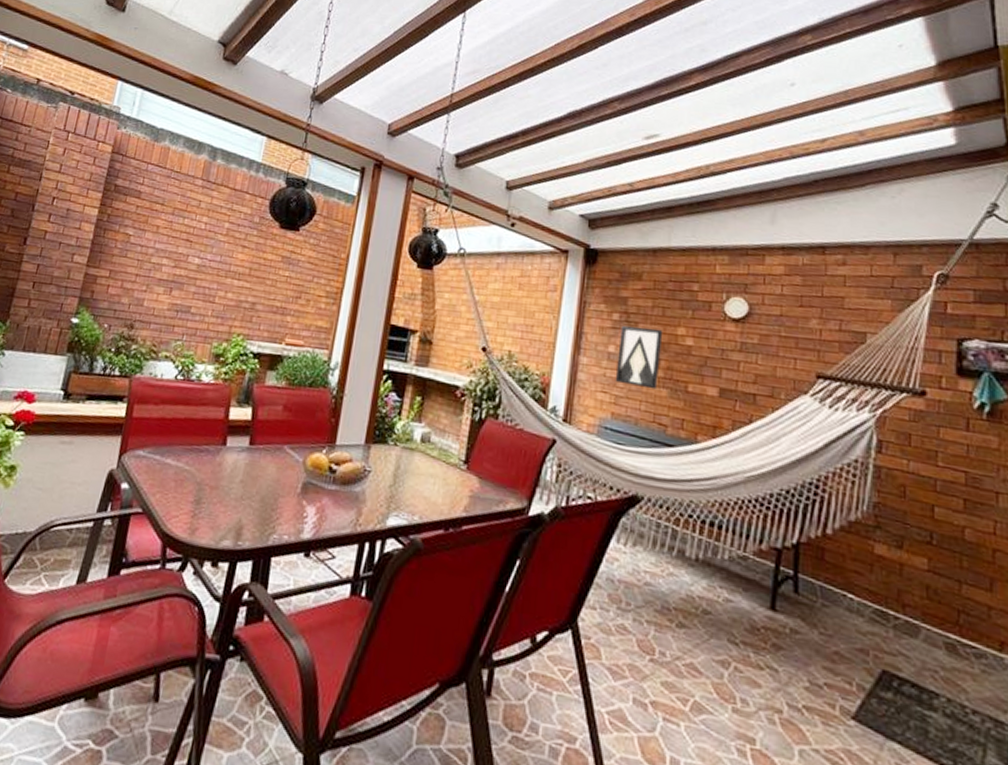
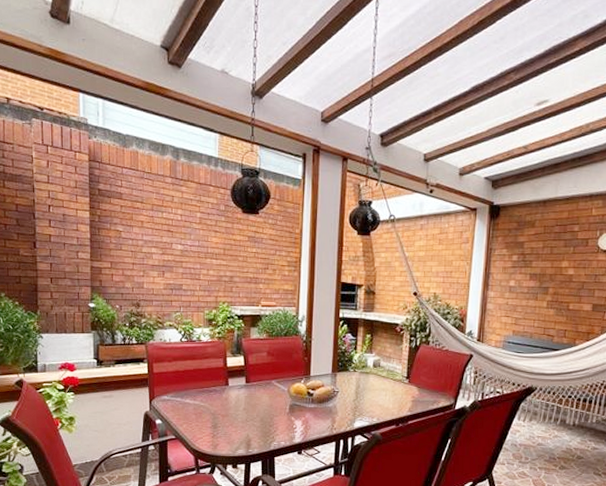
wall art: present [615,325,663,390] -> none [515,264,551,310]

